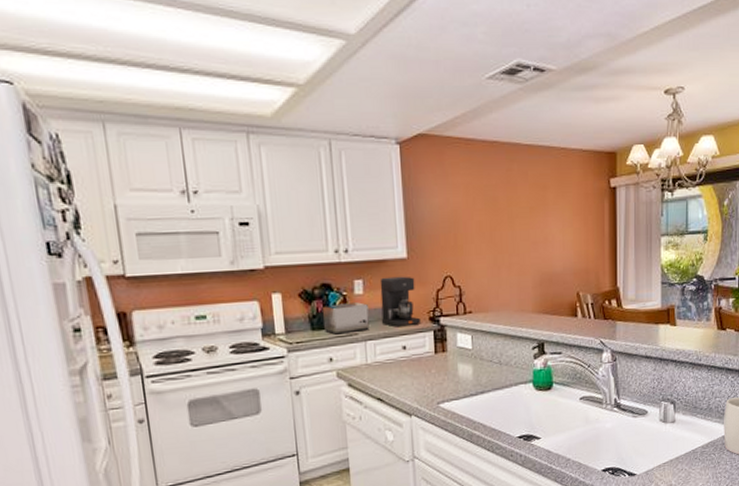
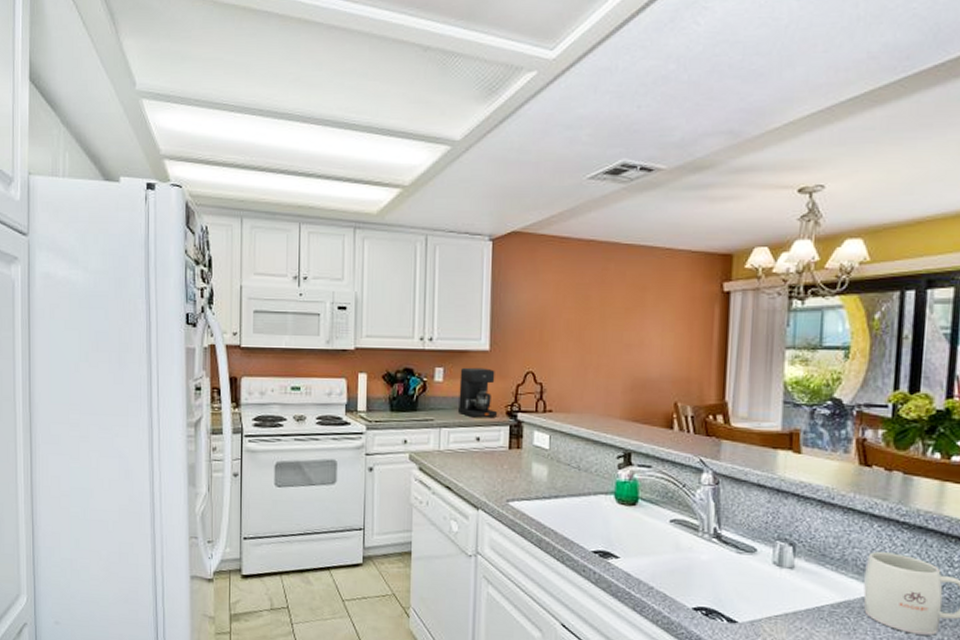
toaster: present [323,302,370,335] -> none [402,388,446,419]

